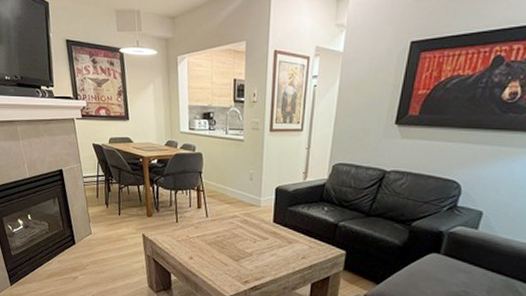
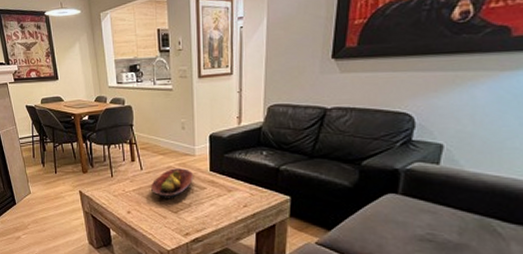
fruit bowl: none [214,217,258,248] -> present [150,168,194,199]

